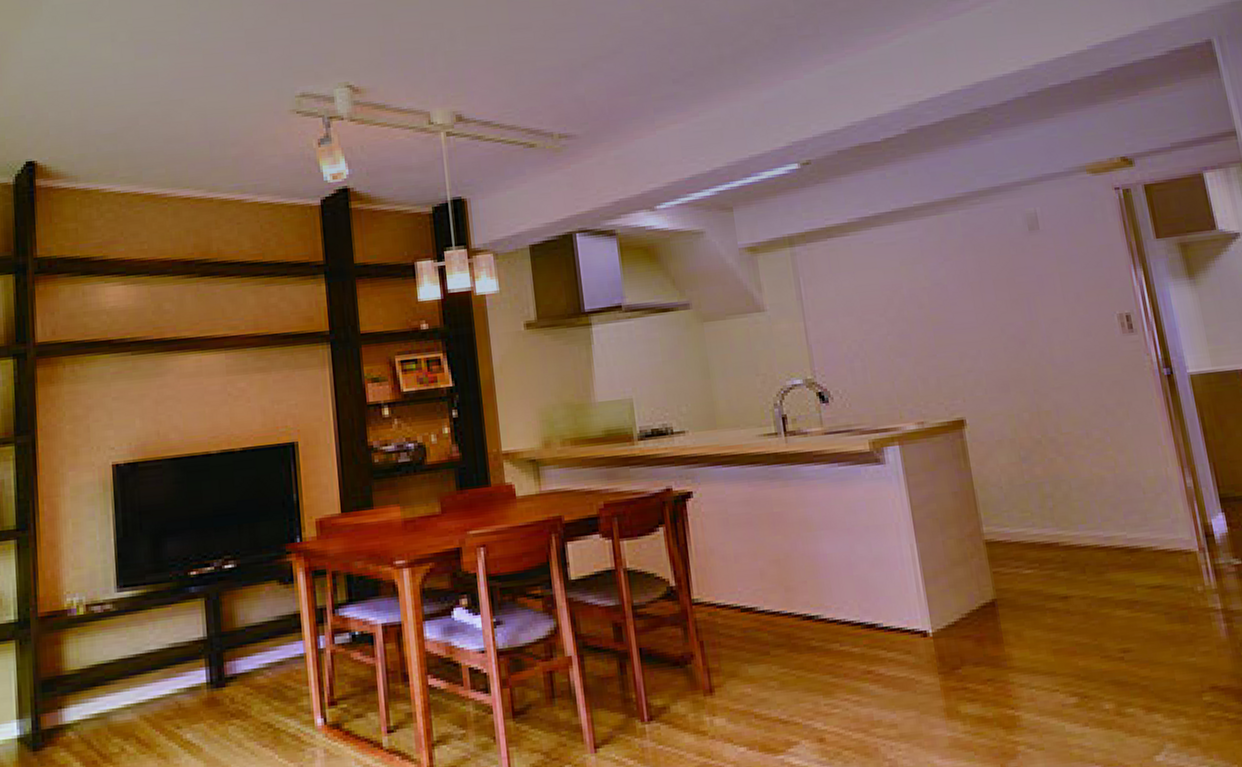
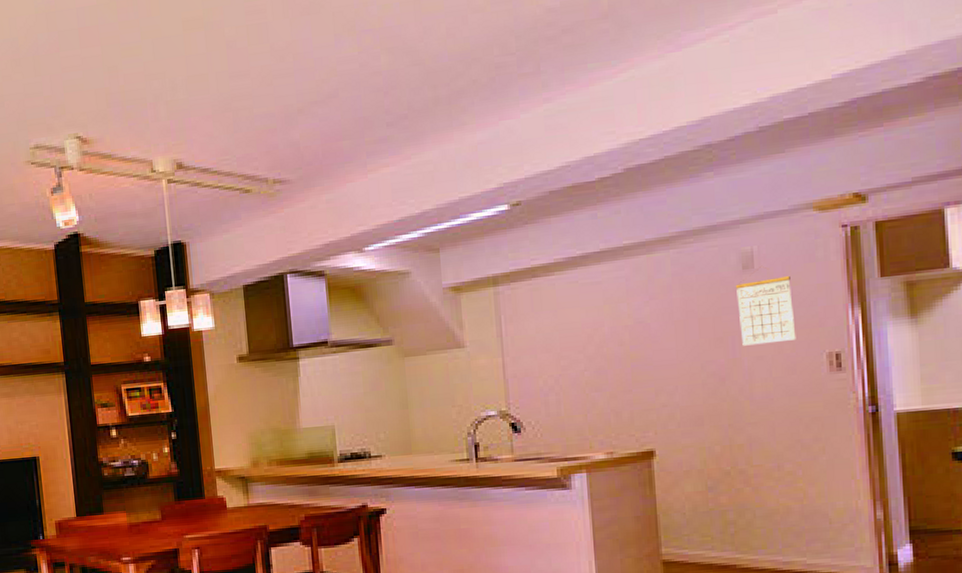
calendar: none [1024,228,1088,308] -> present [735,267,796,346]

